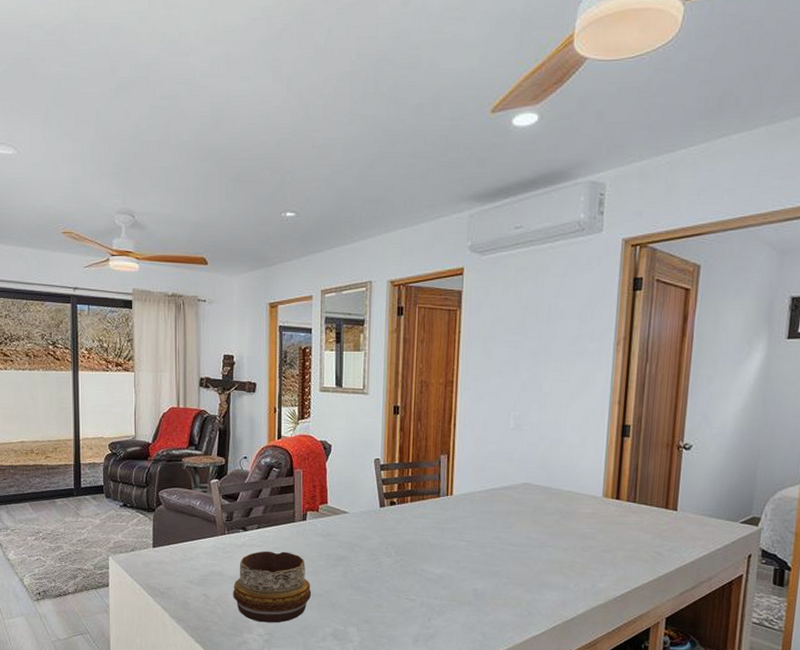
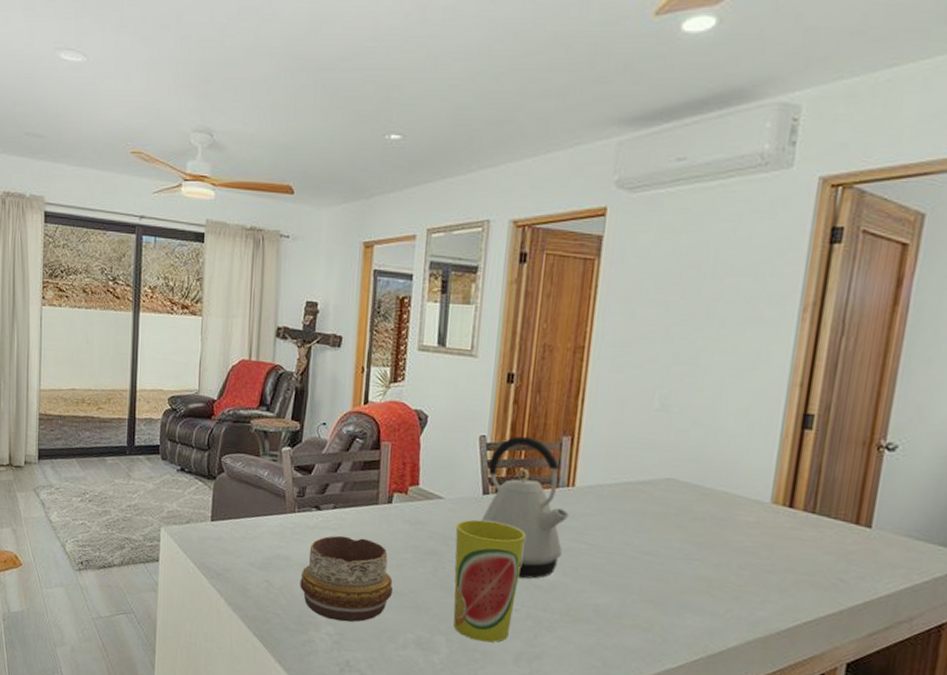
cup: none [359,528,416,629] -> present [453,519,526,643]
kettle: none [380,457,450,574] -> present [482,436,569,579]

